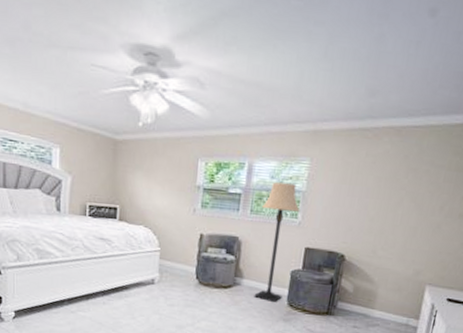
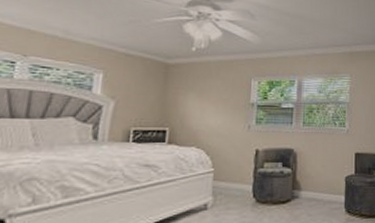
lamp: present [254,182,300,303] -> none [313,96,347,212]

